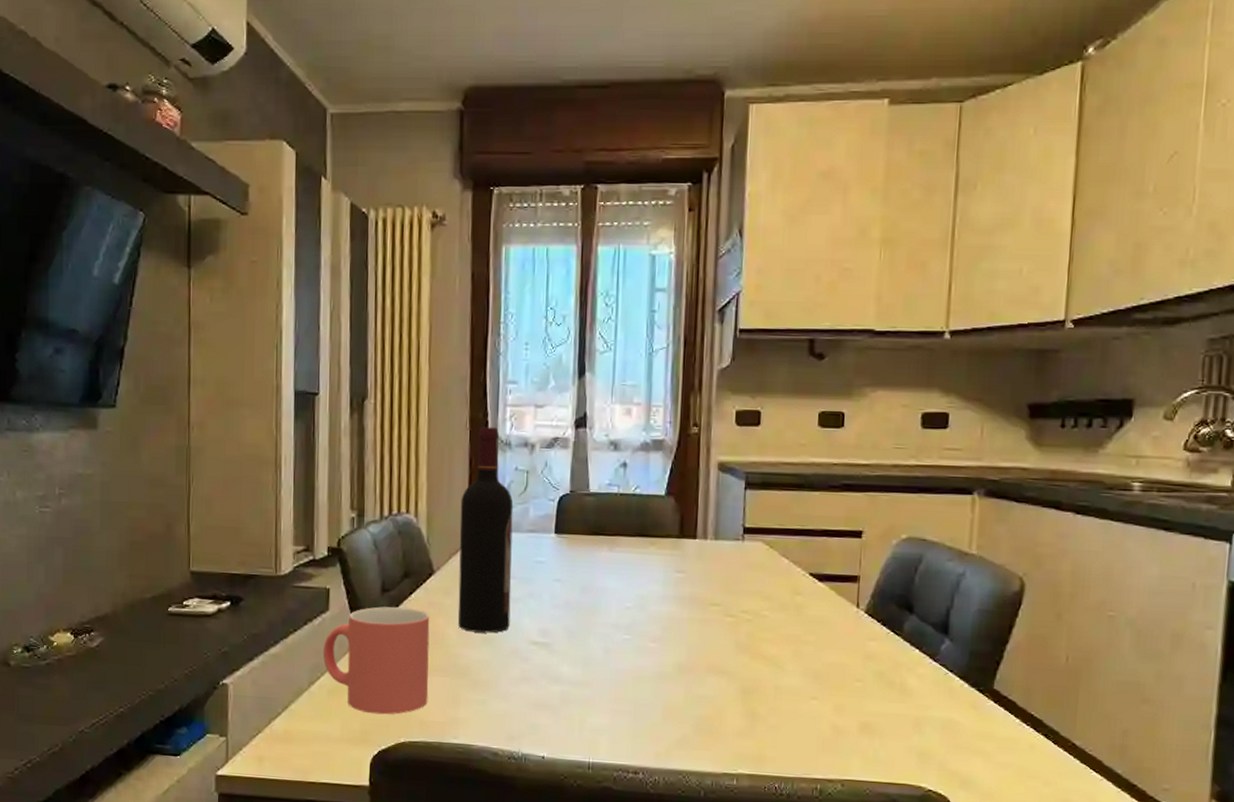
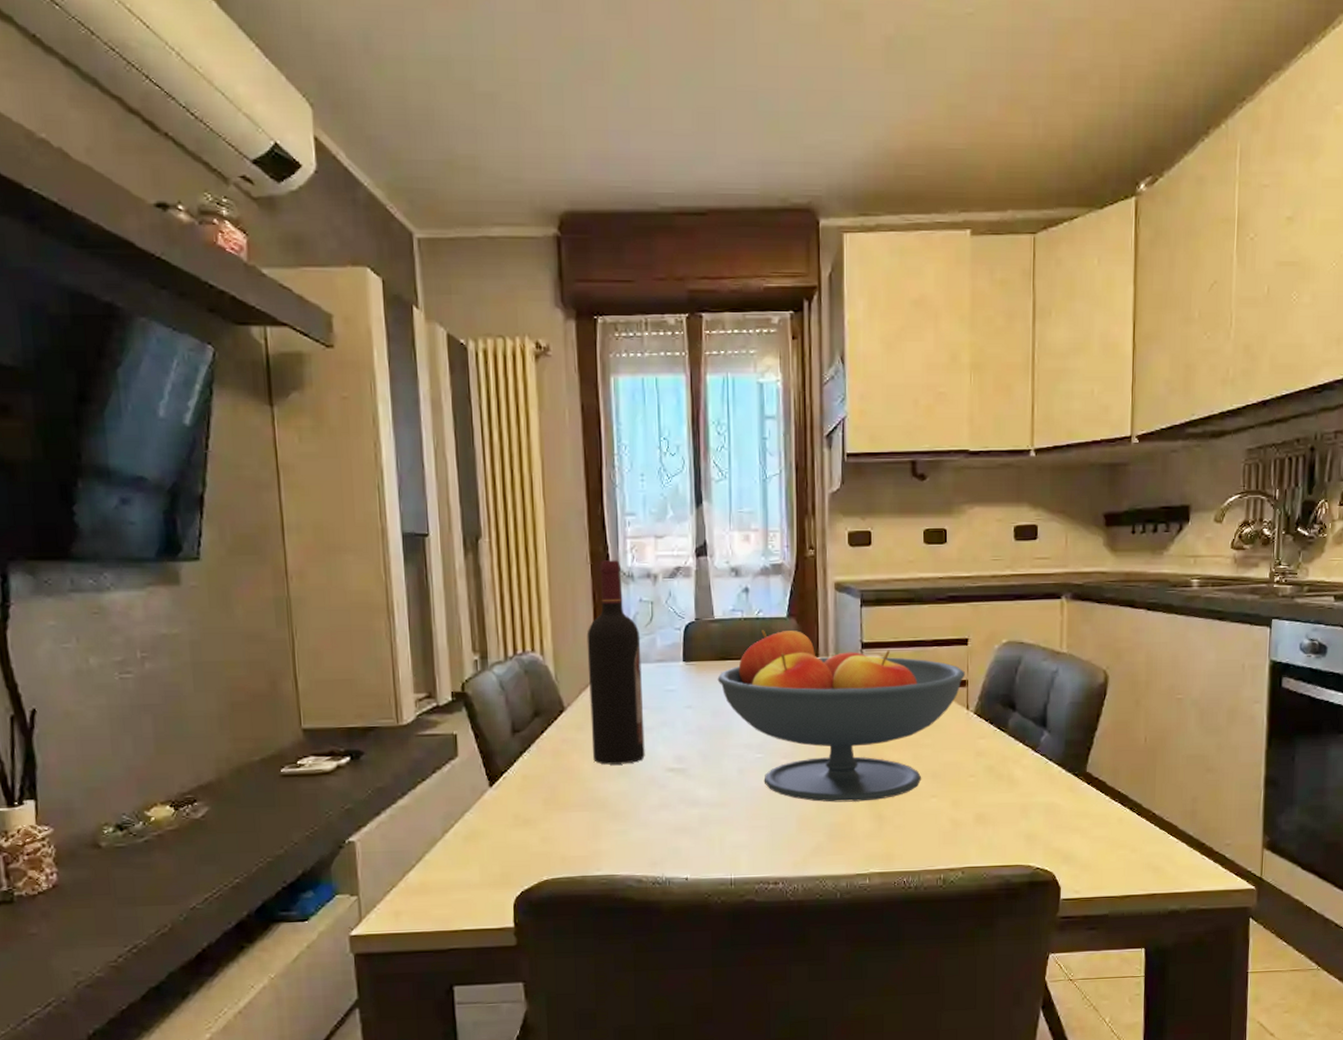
mug: present [323,606,430,715] -> none [454,746,569,856]
fruit bowl: none [588,507,858,696] -> present [717,630,966,803]

